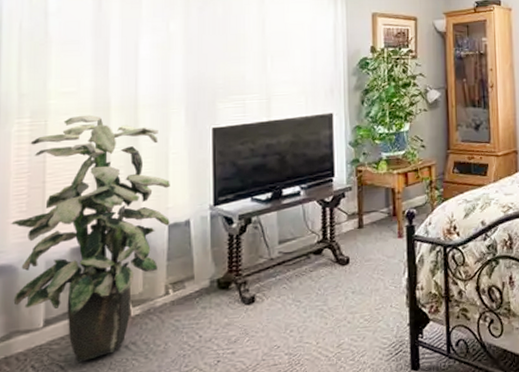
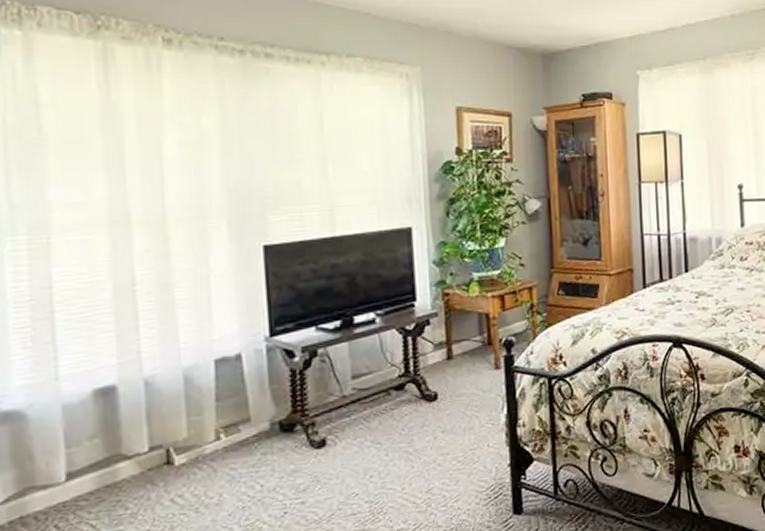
indoor plant: present [11,114,170,363] -> none [13,230,216,520]

